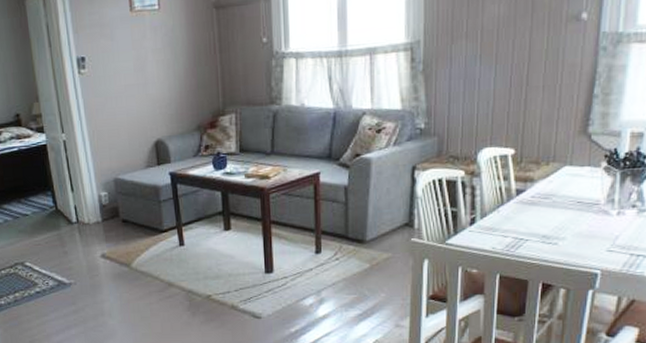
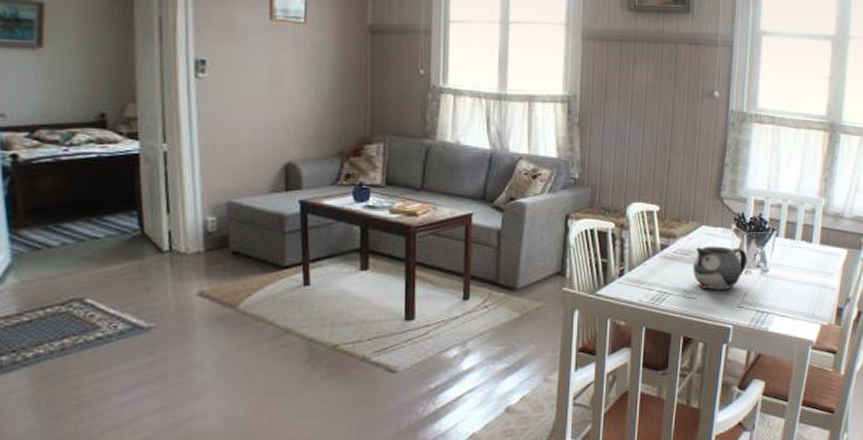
teapot: none [554,187,621,234] -> present [693,246,748,290]

